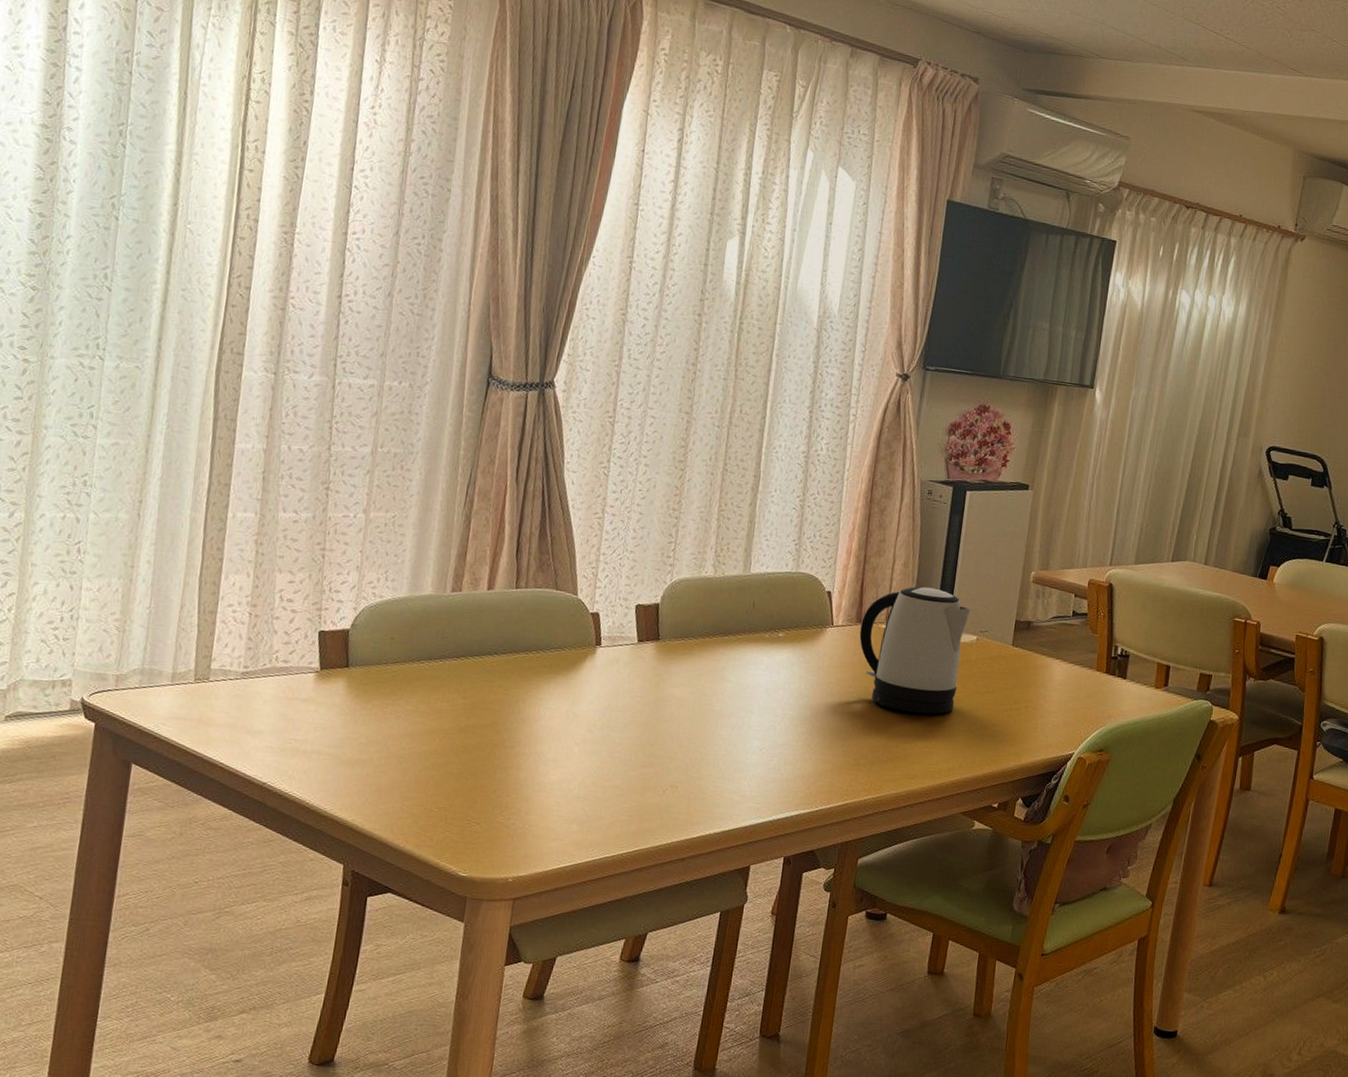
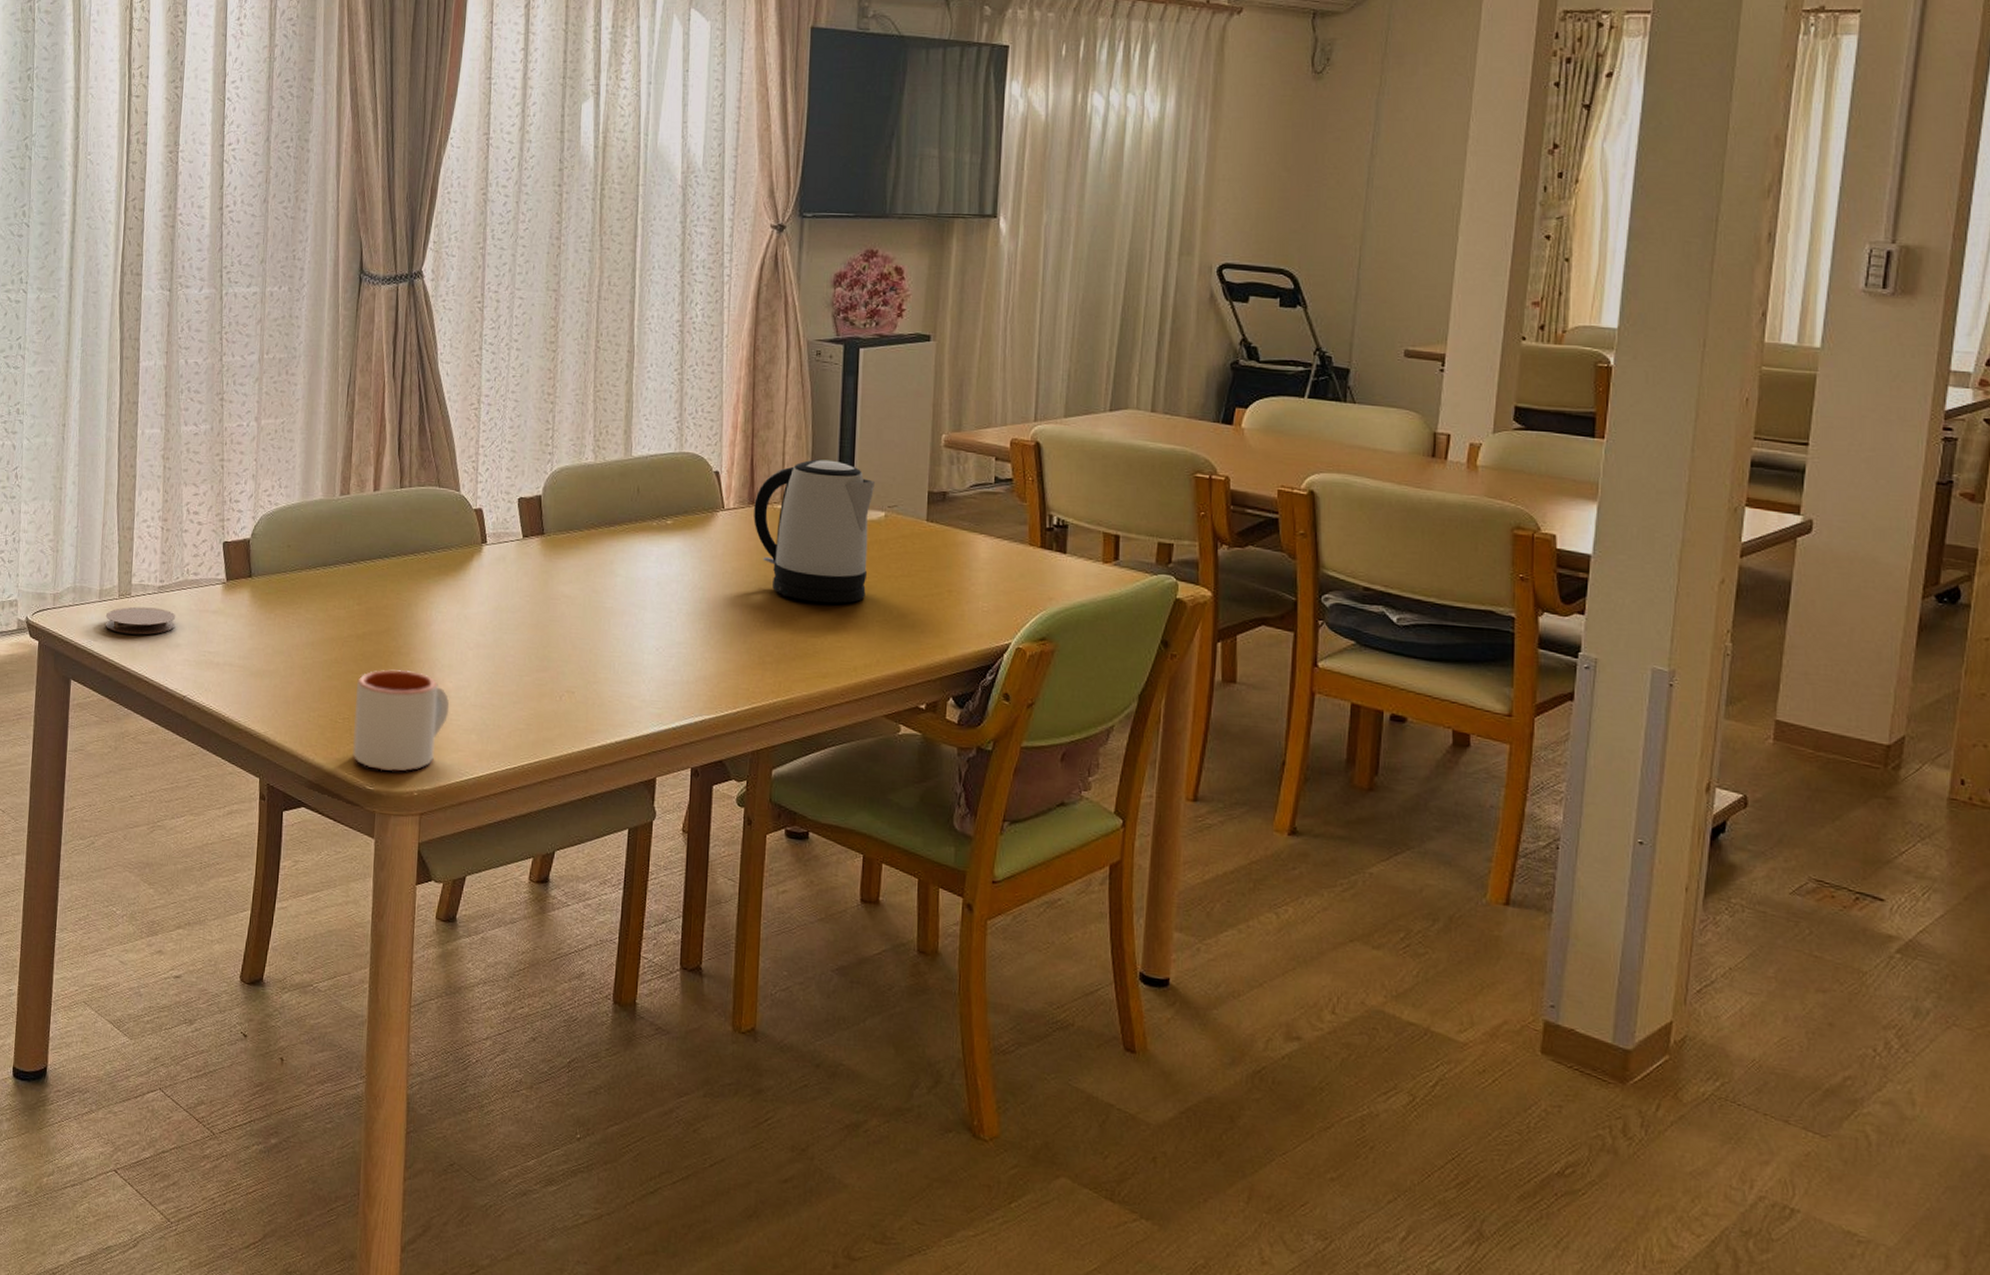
coaster: none [177,691,260,721] -> present [105,606,176,635]
mug: none [447,761,552,859] -> present [353,669,450,772]

